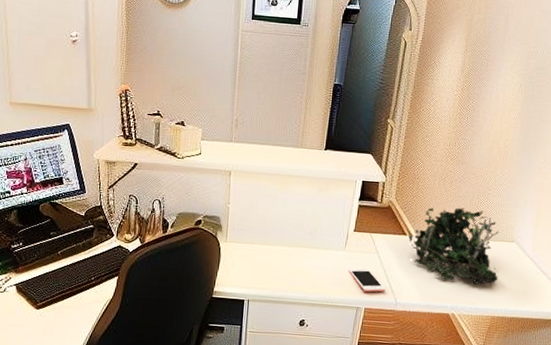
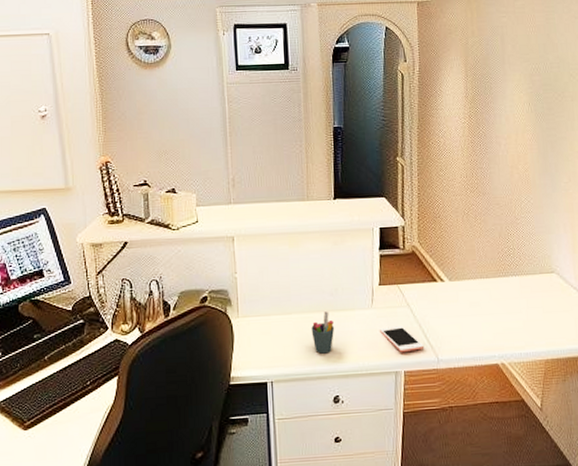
pen holder: none [288,247,310,283] -> present [311,311,335,354]
plant: present [407,207,499,285] -> none [438,242,544,326]

